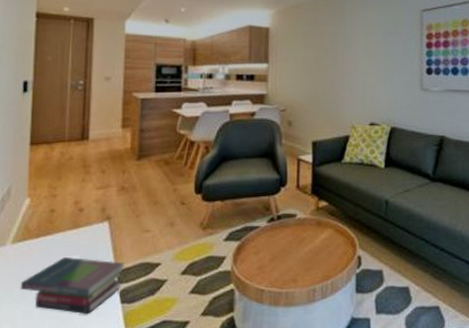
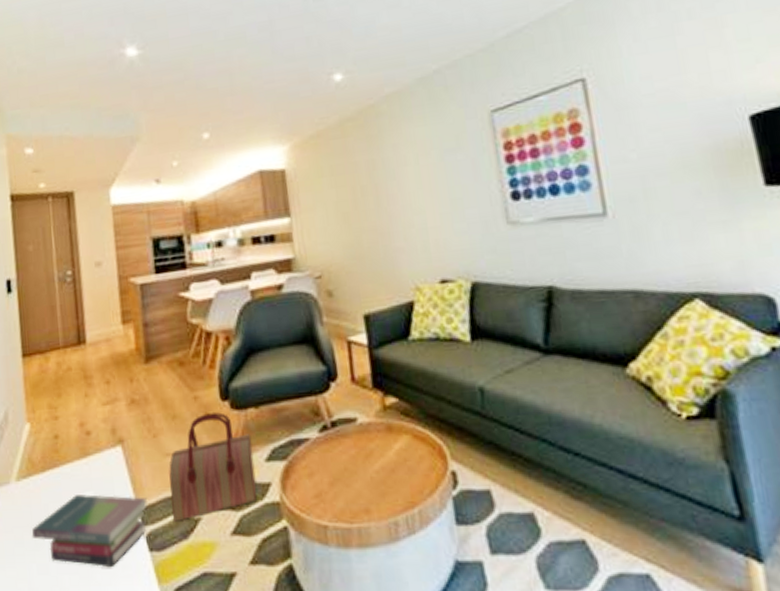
handbag: none [145,202,215,282] -> present [169,412,257,521]

